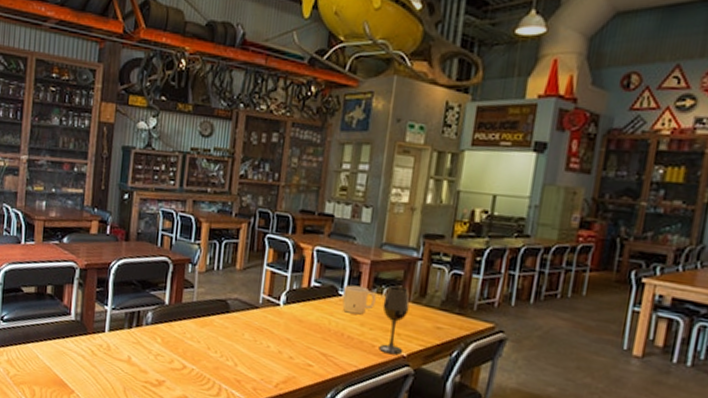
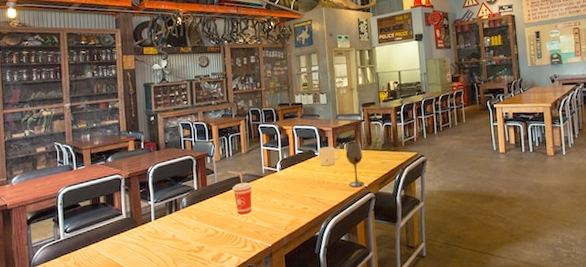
beverage cup: none [212,288,242,353] -> present [227,170,252,215]

